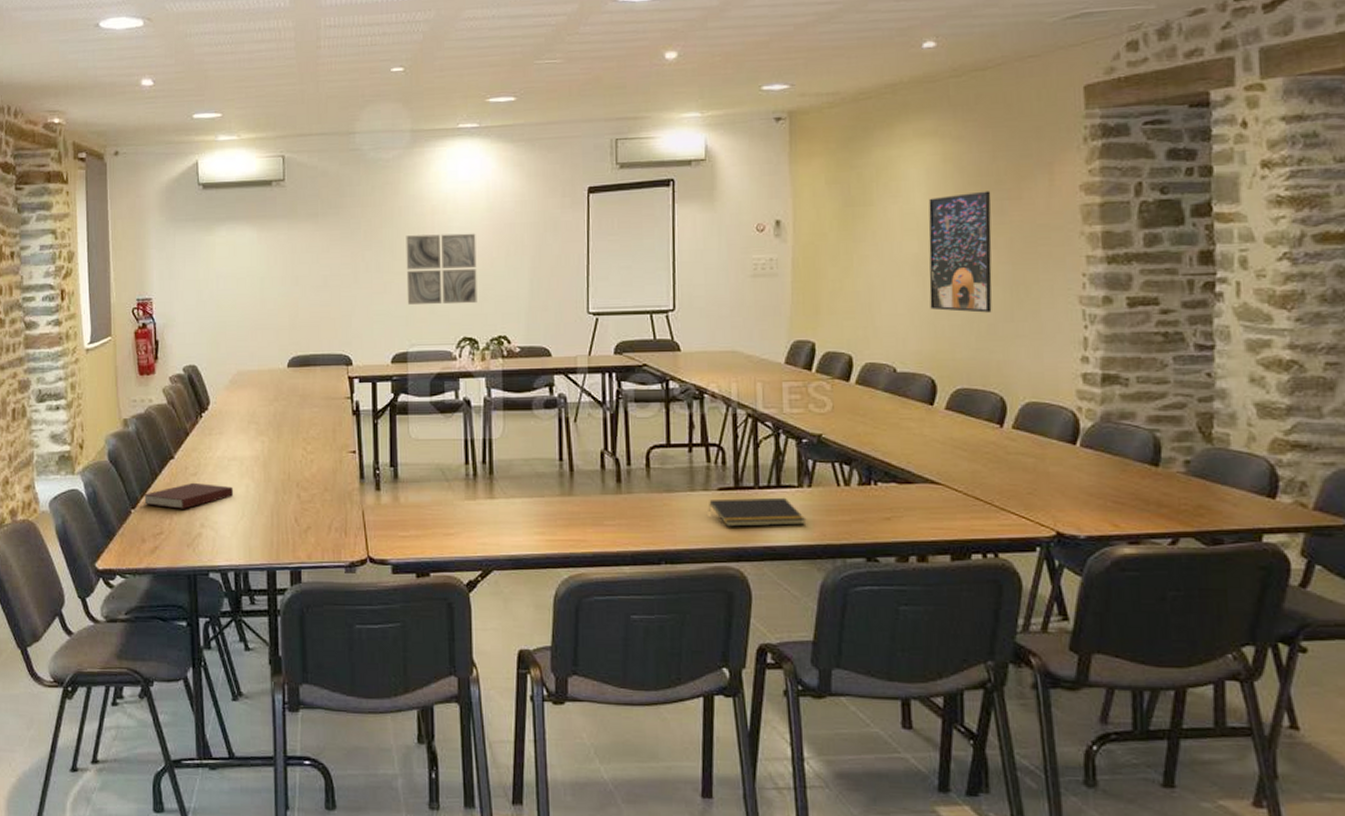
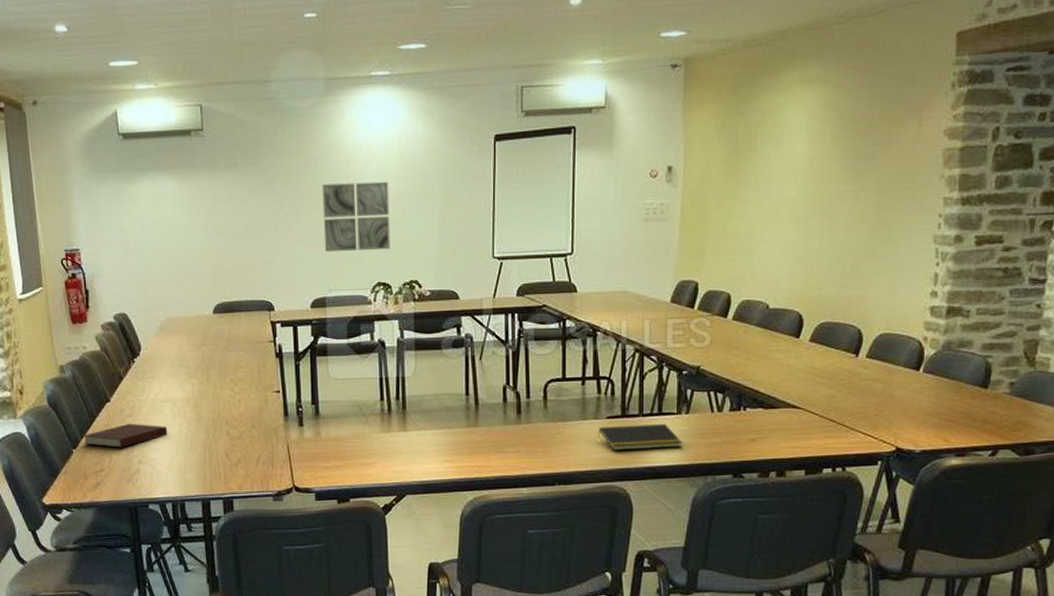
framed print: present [928,191,992,313] -> none [803,136,865,252]

